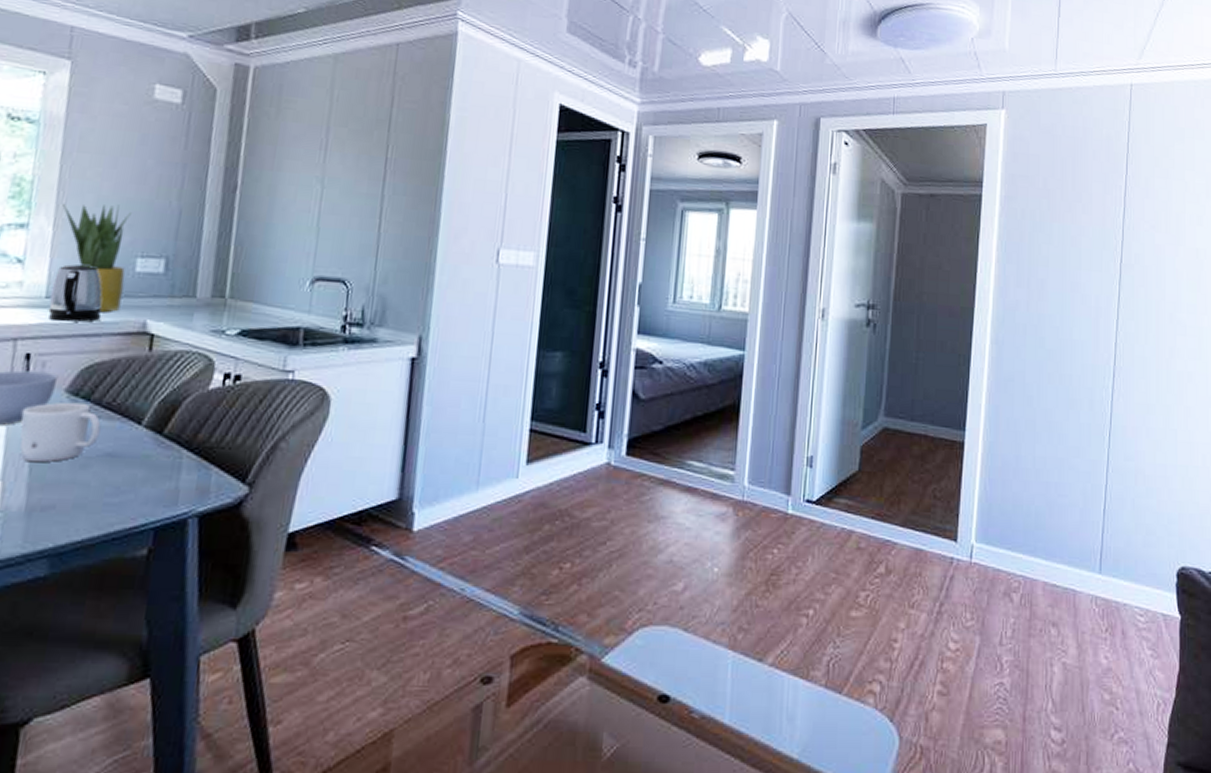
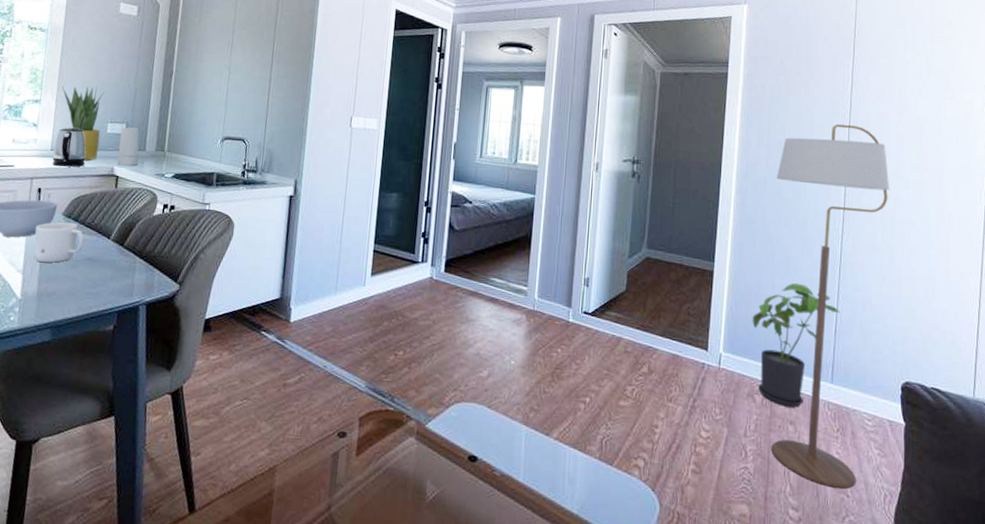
canister: none [152,263,186,320] -> present [117,127,140,166]
house plant: none [1009,453,1110,606] -> present [752,282,840,408]
floor lamp: none [1031,258,1166,700] -> present [771,123,890,489]

